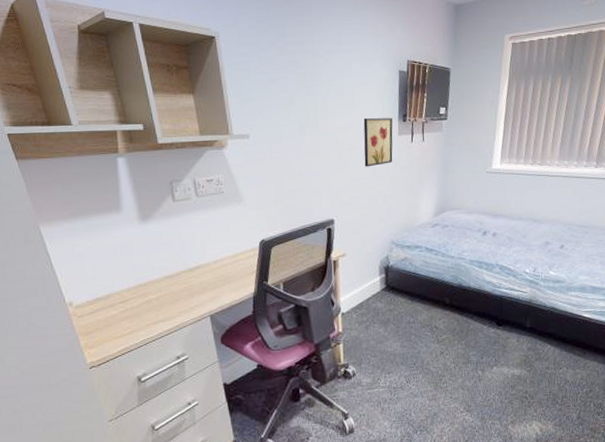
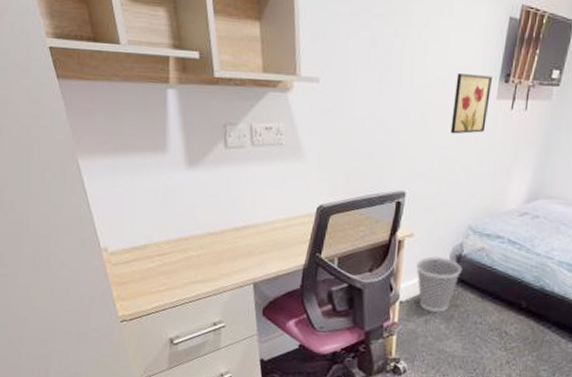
wastebasket: none [351,269,391,319] -> present [416,256,462,313]

